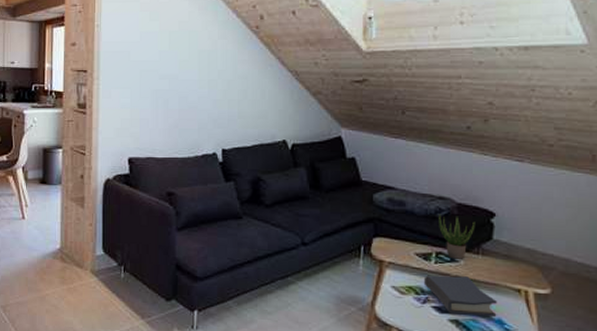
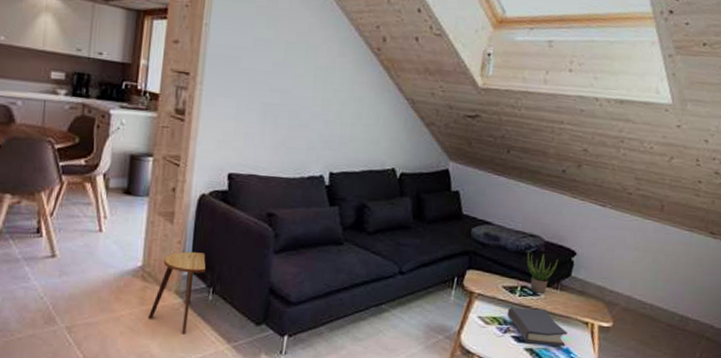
stool: none [69,233,115,311] -> present [148,251,206,334]

